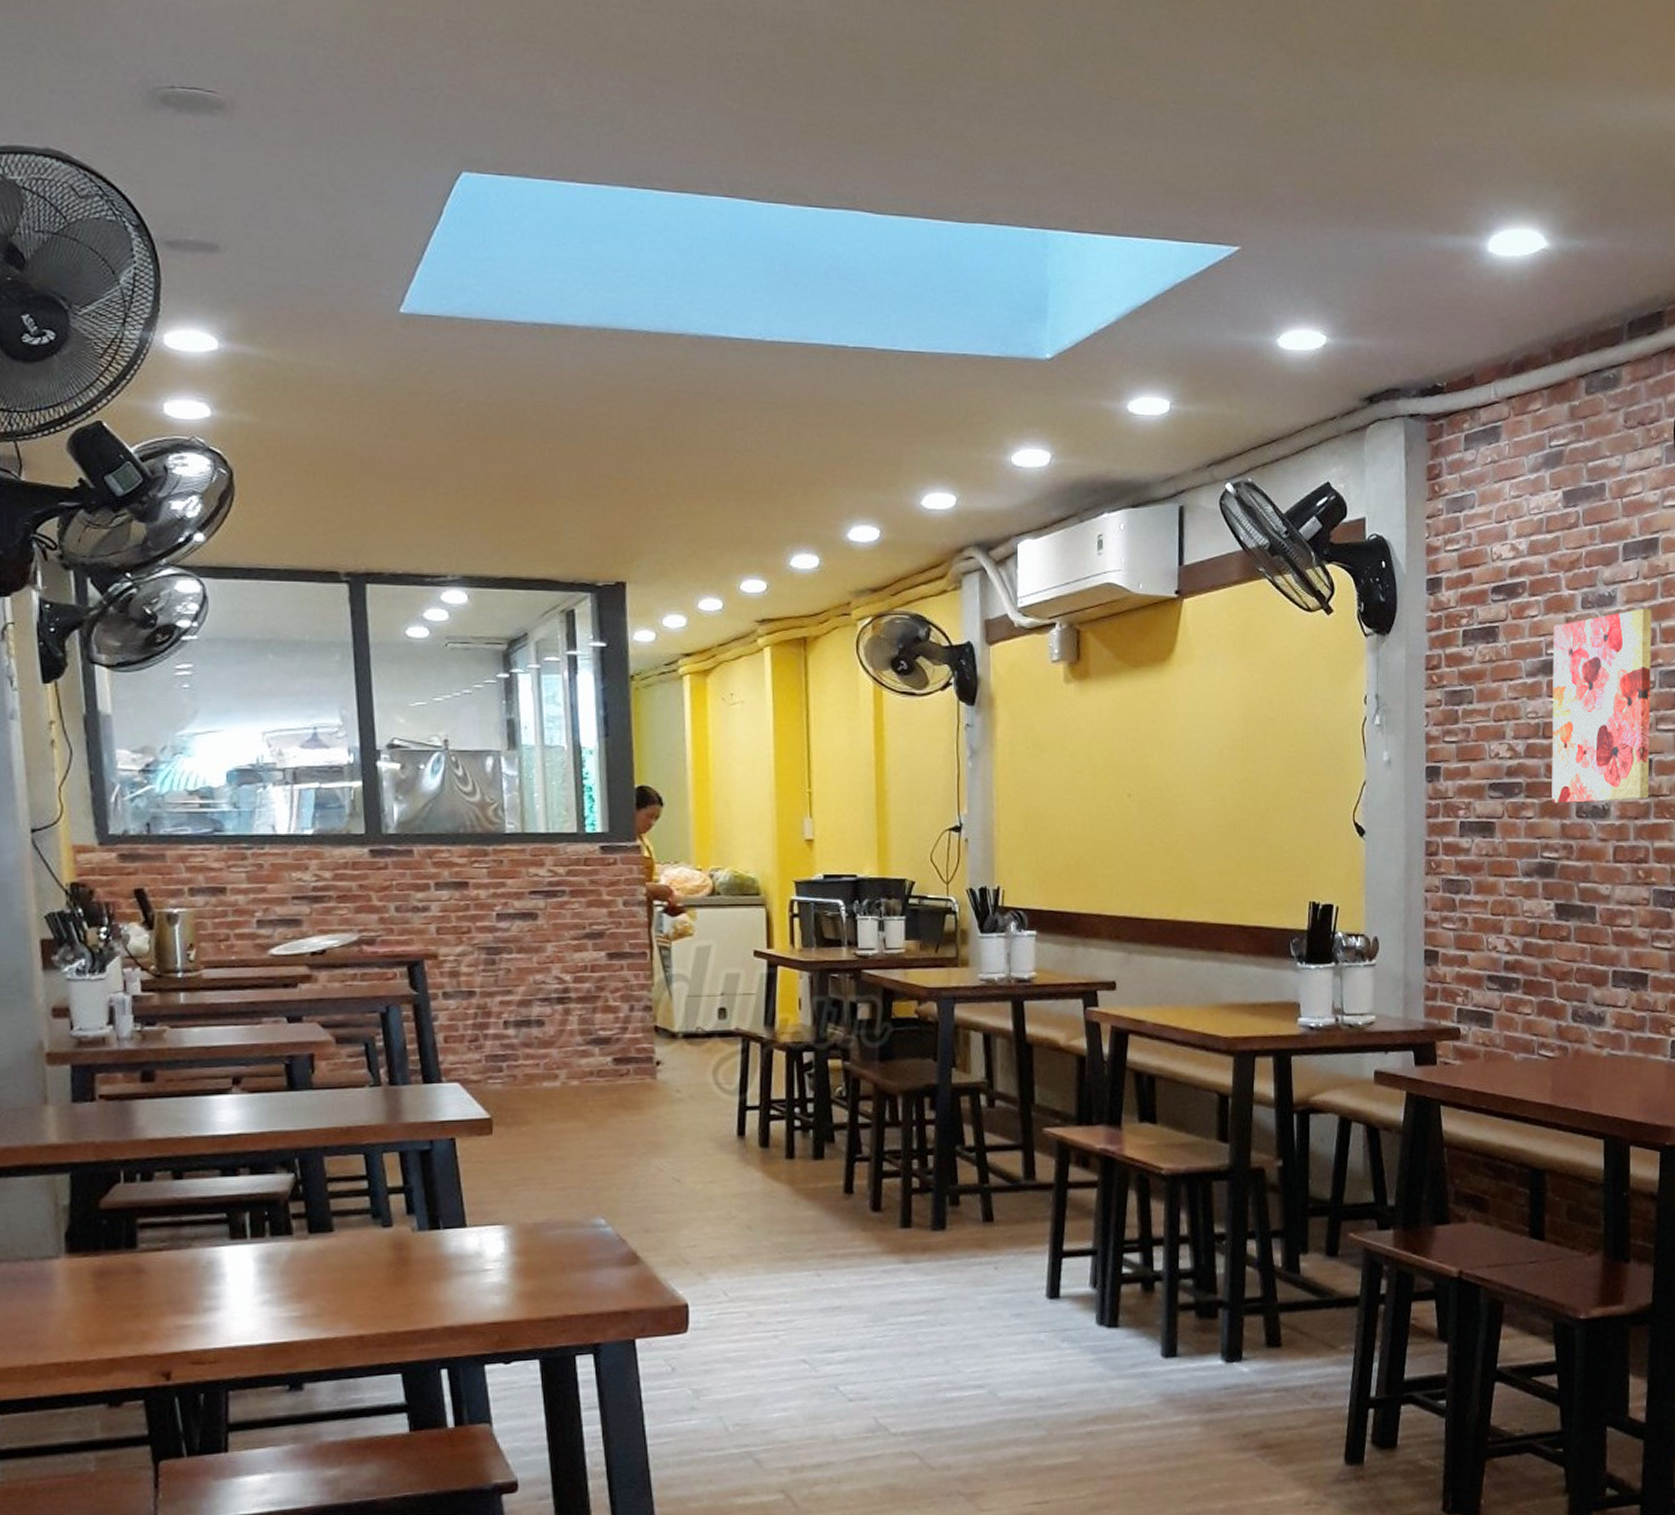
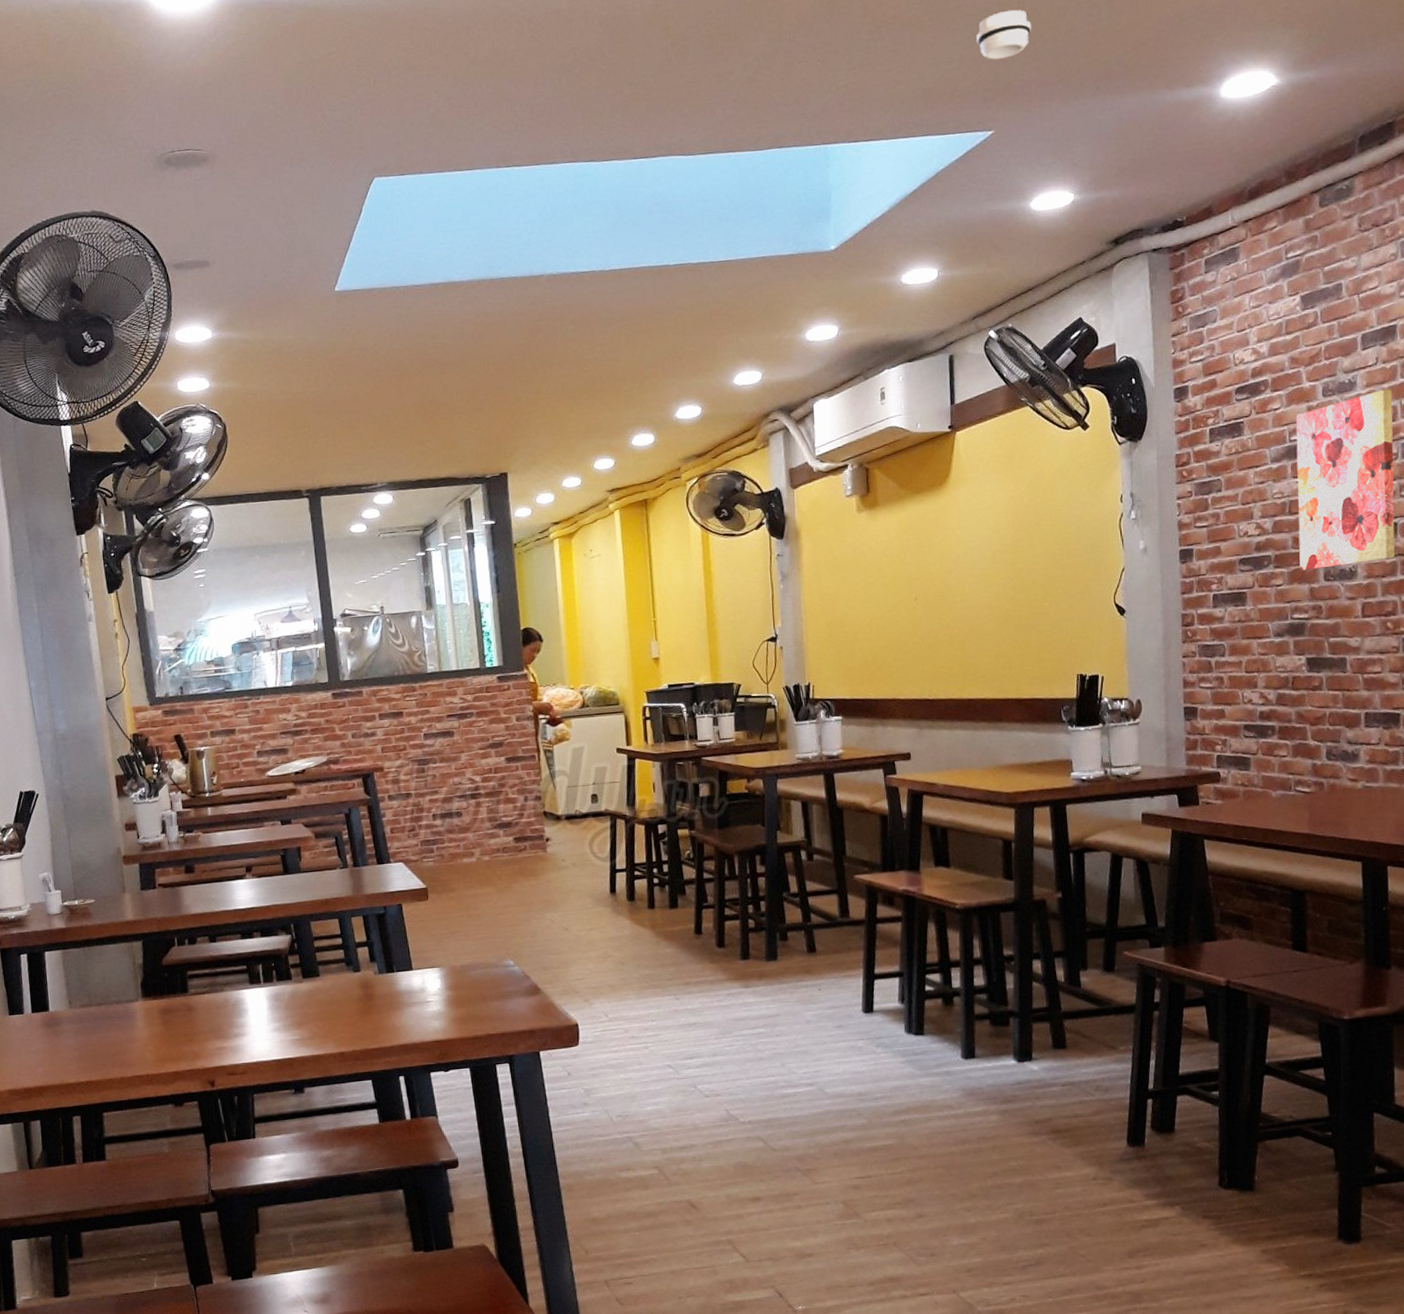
smoke detector: none [1225,108,1286,164] -> present [976,9,1031,60]

